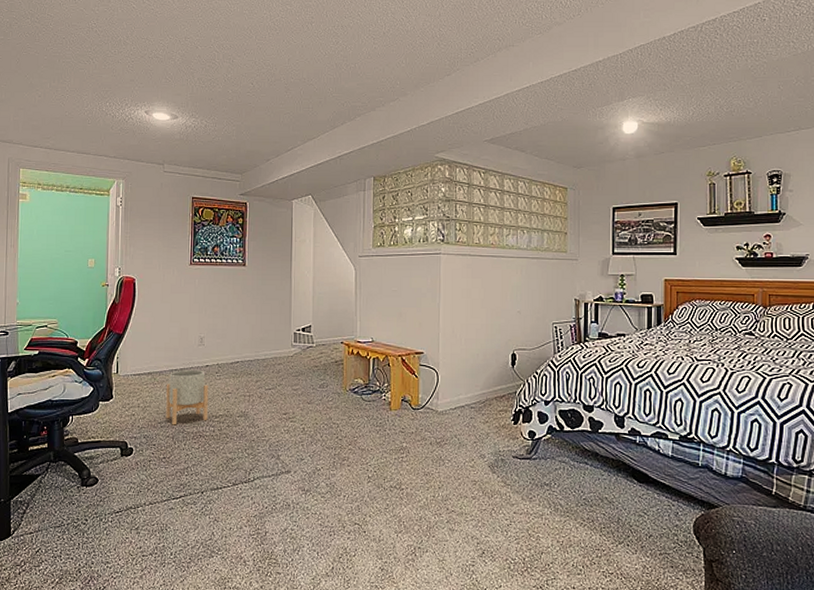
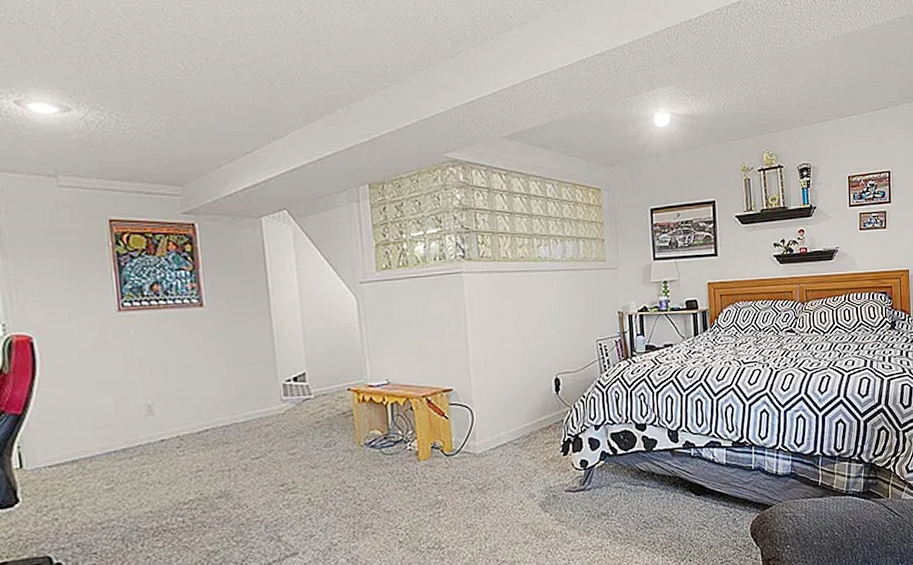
planter: present [166,370,208,425] -> none [104,447,172,524]

